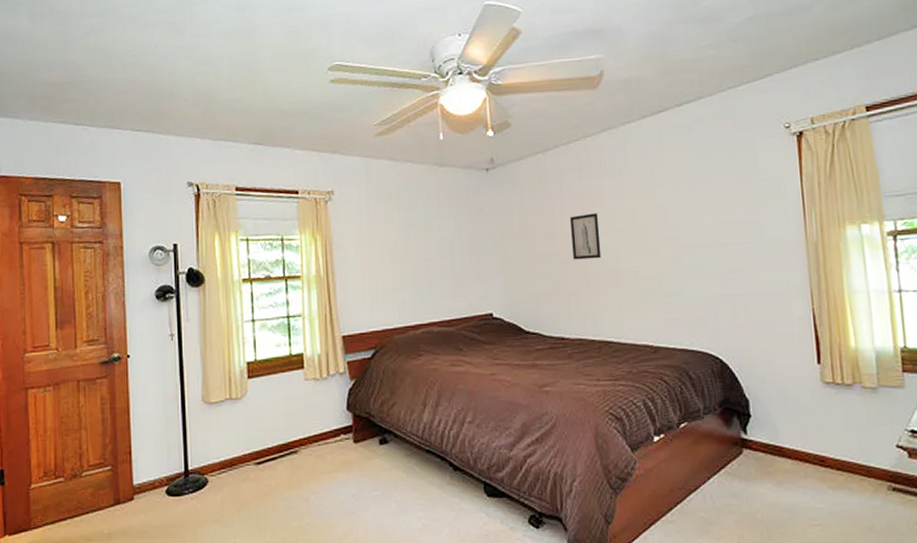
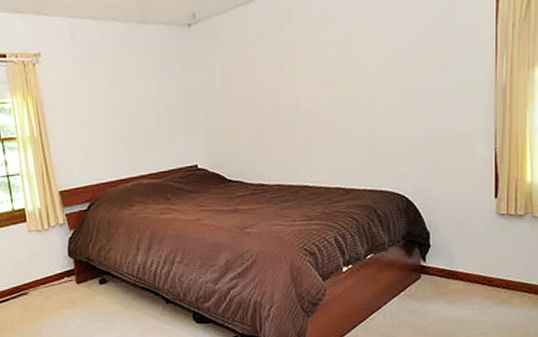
wall art: present [569,213,602,260] -> none [269,65,300,111]

